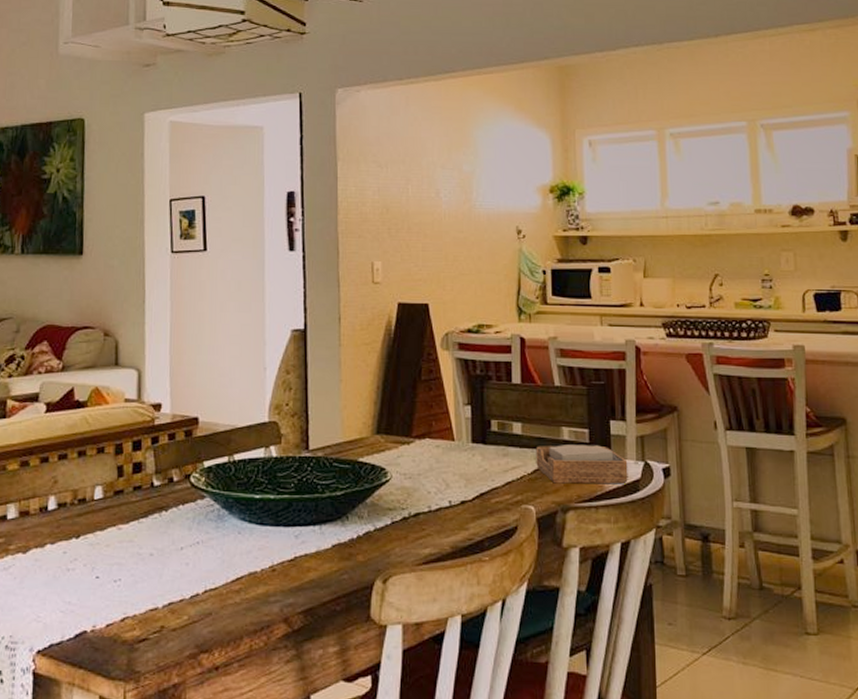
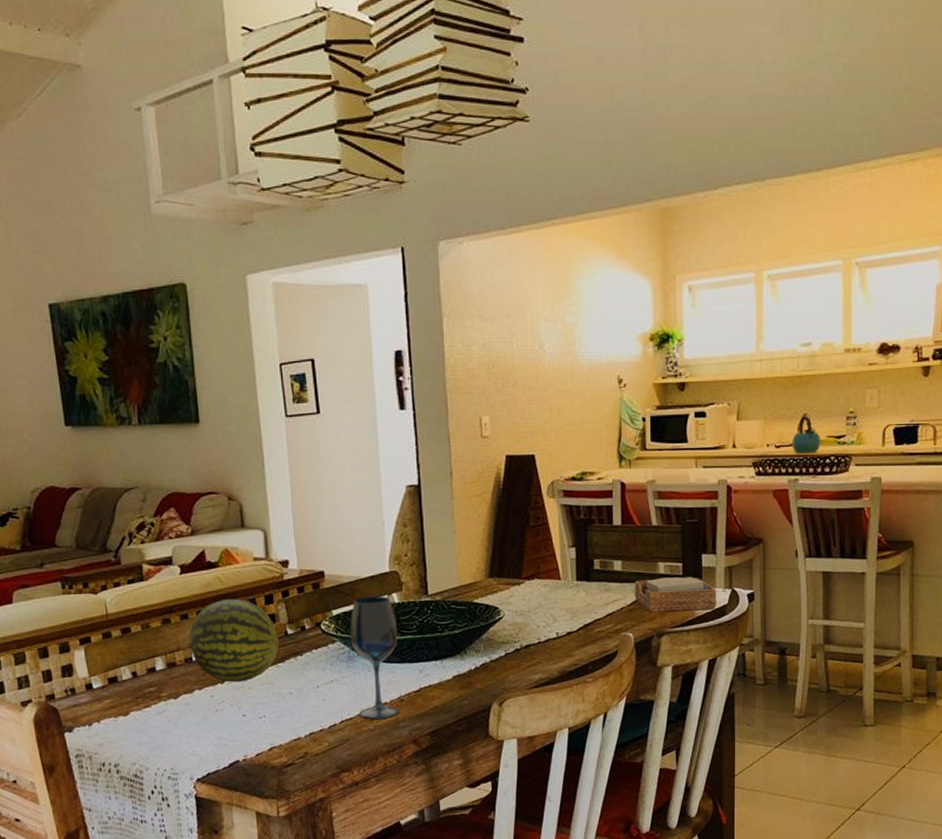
fruit: none [44,442,143,538] -> present [187,598,279,683]
wineglass: none [222,448,274,591] -> present [350,596,399,719]
kettle: none [704,276,736,316] -> present [792,415,821,454]

